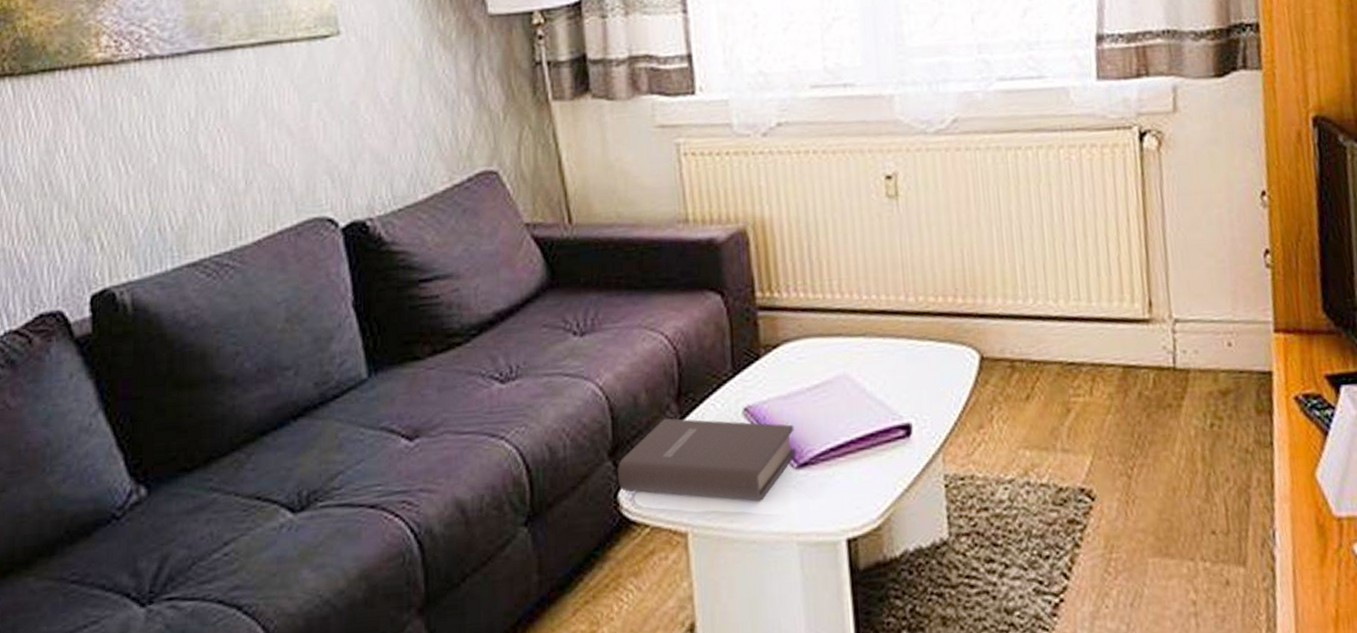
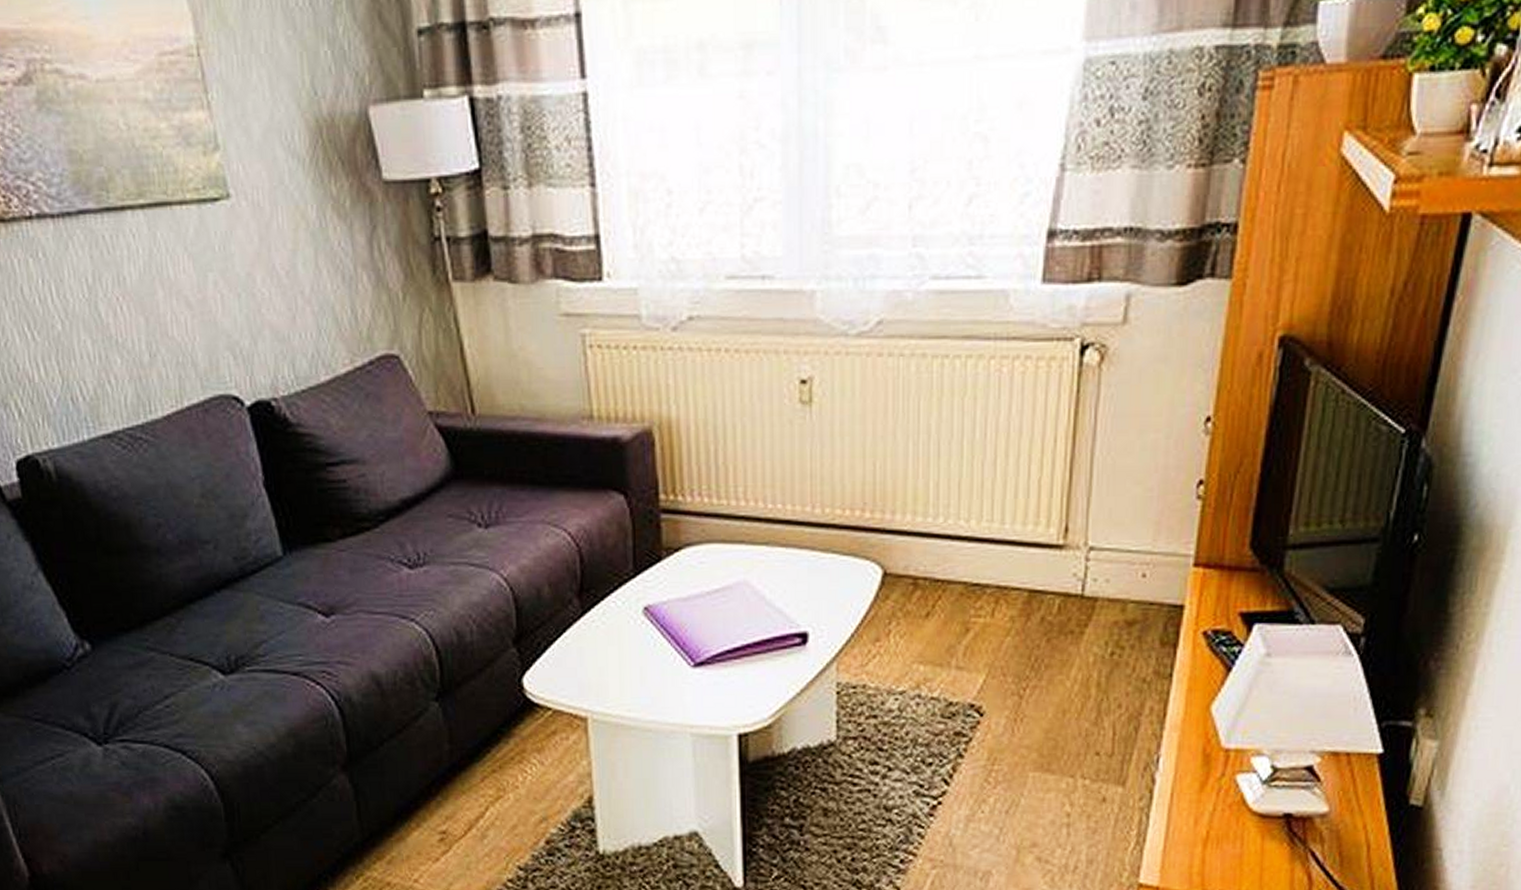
book: present [618,418,796,501] -> none [522,611,693,694]

